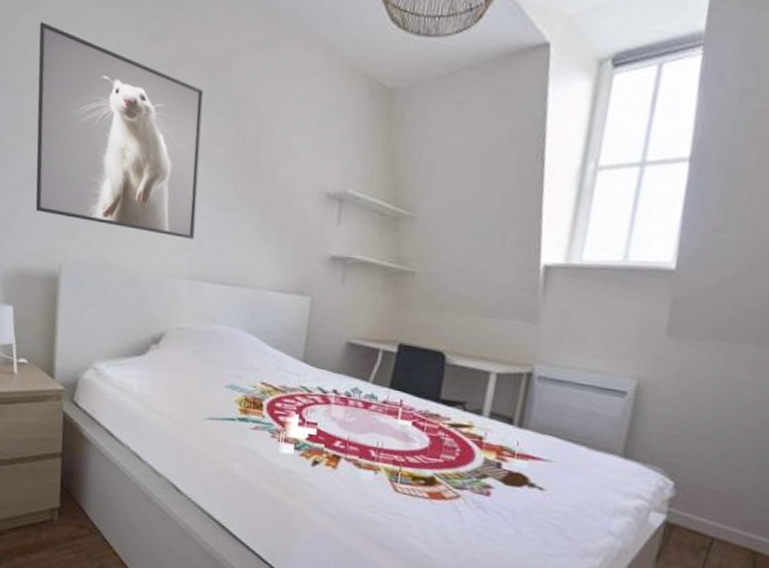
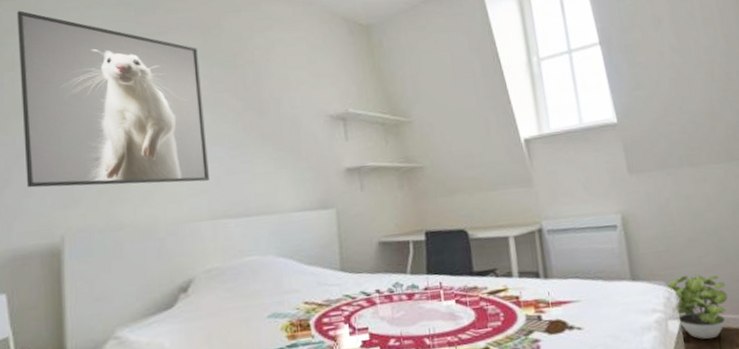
potted plant: none [663,469,743,546] -> present [667,274,728,340]

